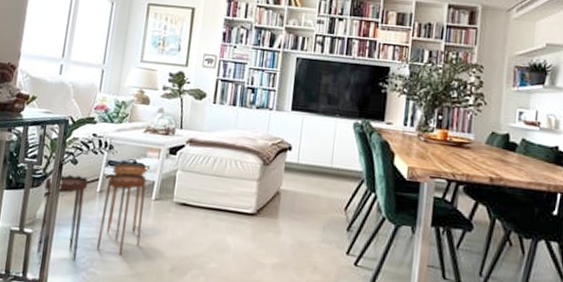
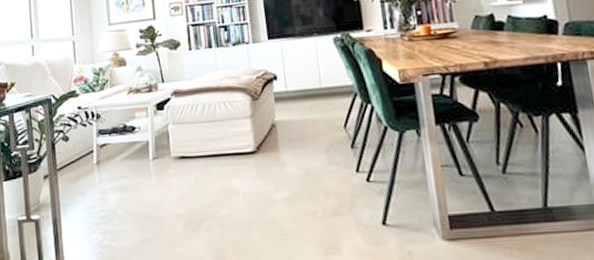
side table: present [37,162,148,265] -> none [41,127,148,249]

